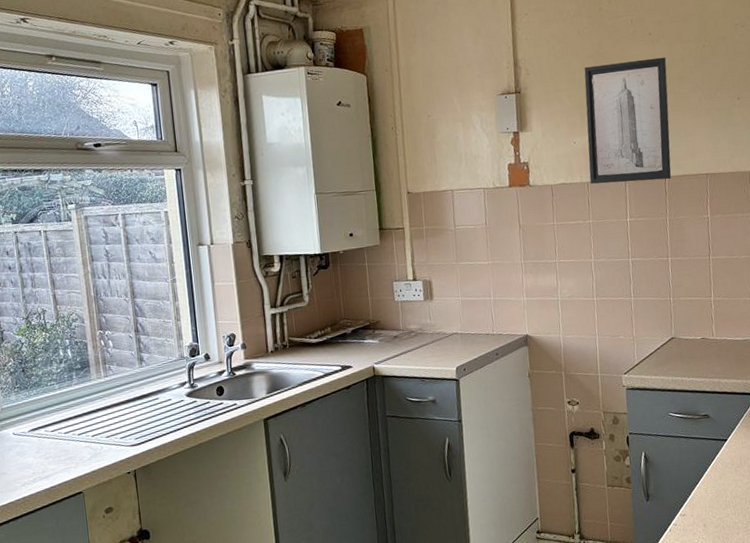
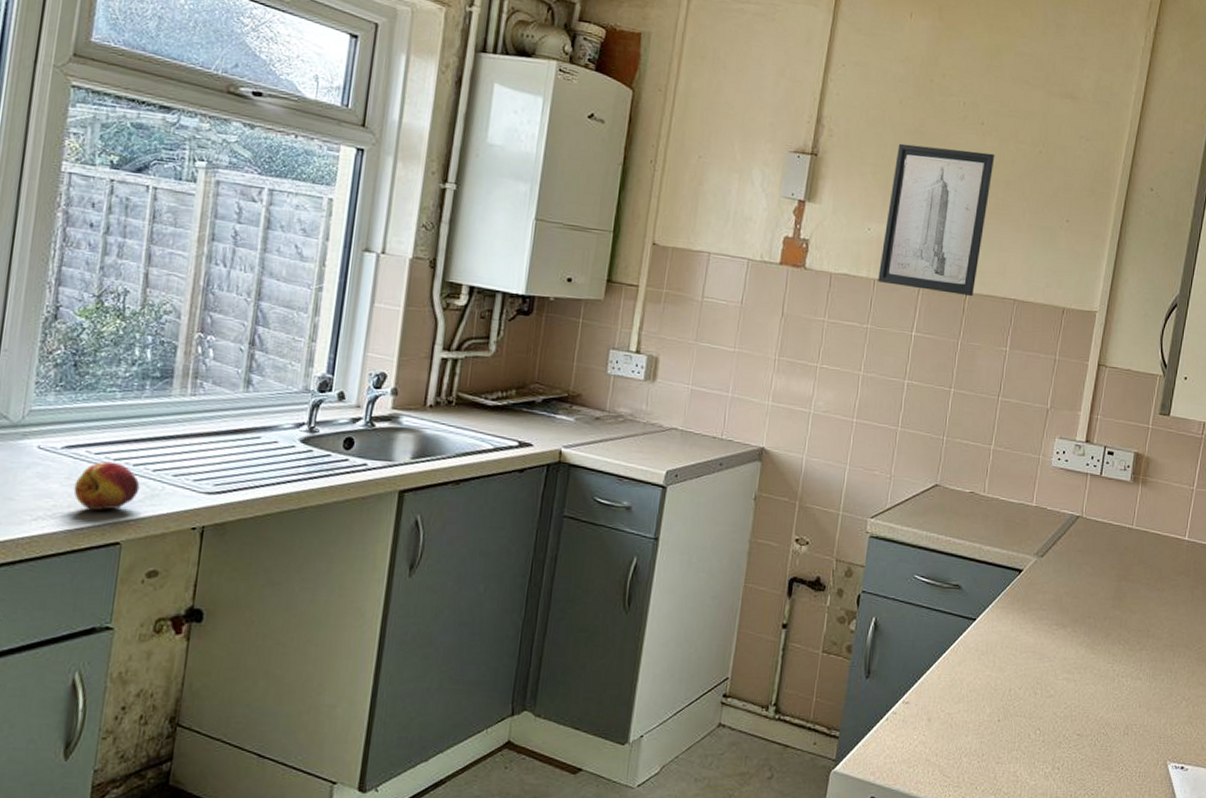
fruit: none [43,435,86,472] -> present [73,461,140,511]

